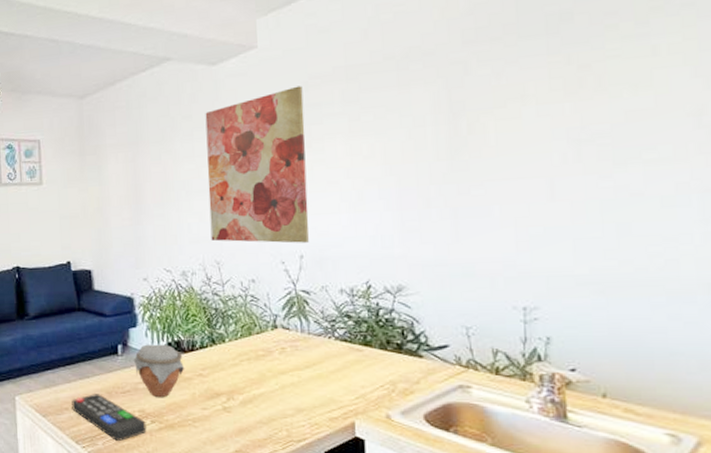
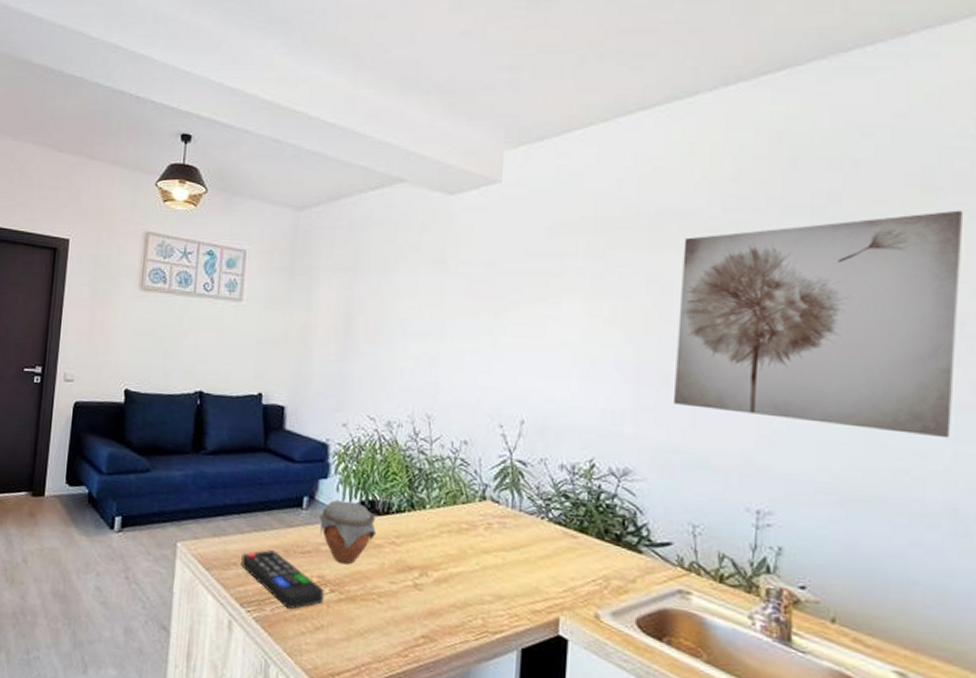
wall art: present [205,85,309,243] -> none [424,231,546,407]
wall art: none [430,10,699,224] -> present [672,210,964,439]

